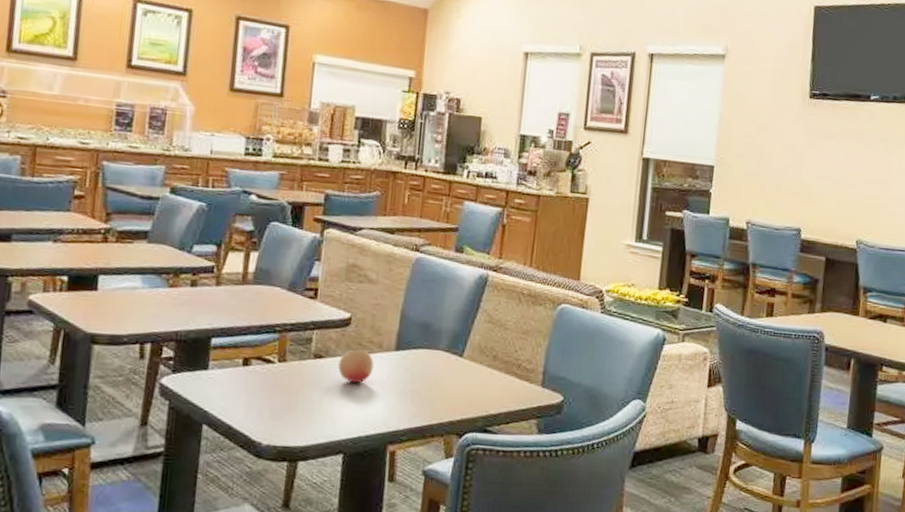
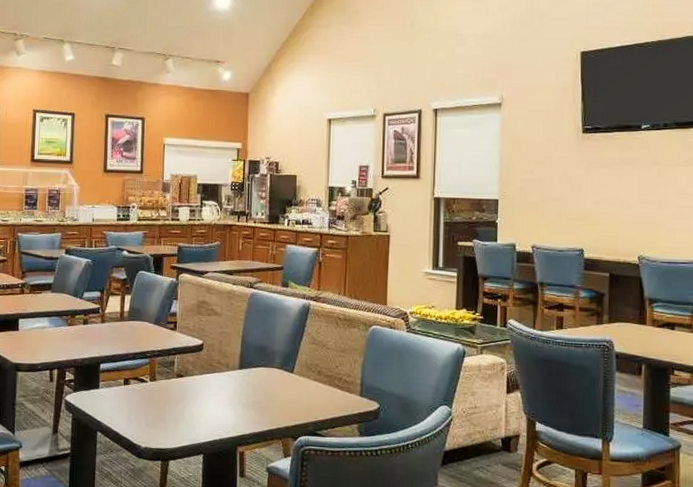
fruit: present [338,349,374,384] -> none [195,369,223,397]

